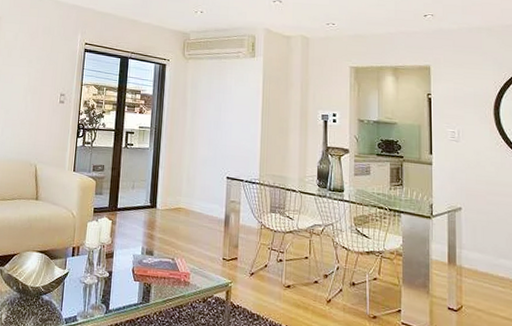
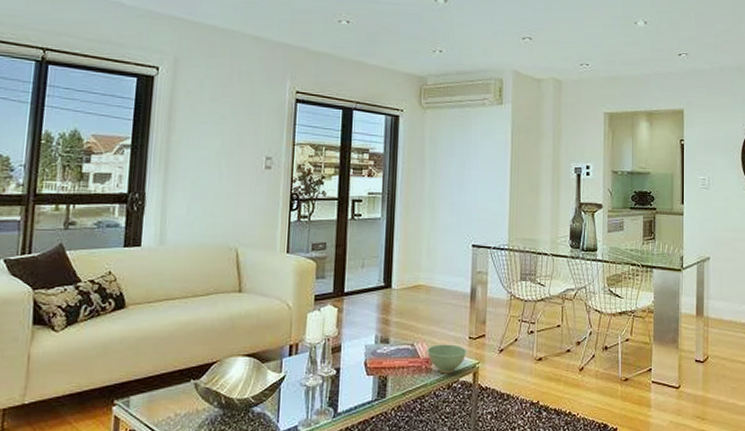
bowl: none [185,261,221,289] -> present [427,344,468,374]

